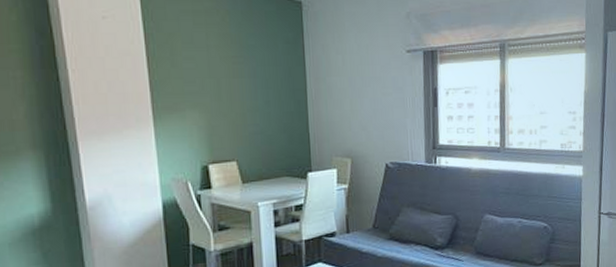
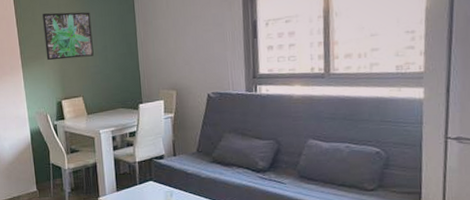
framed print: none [185,53,253,114] -> present [42,12,94,61]

